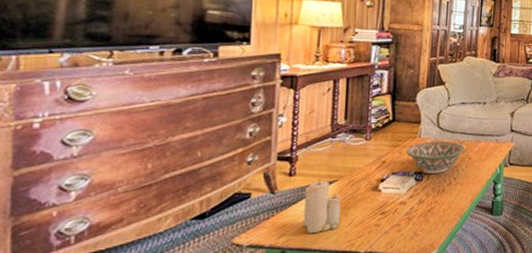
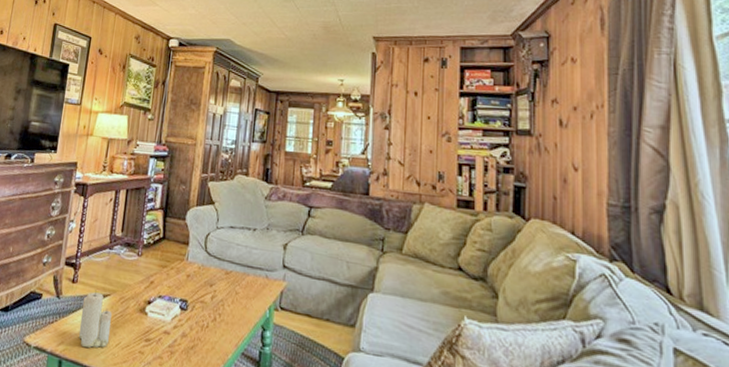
decorative bowl: present [406,141,467,174] -> none [173,266,234,306]

